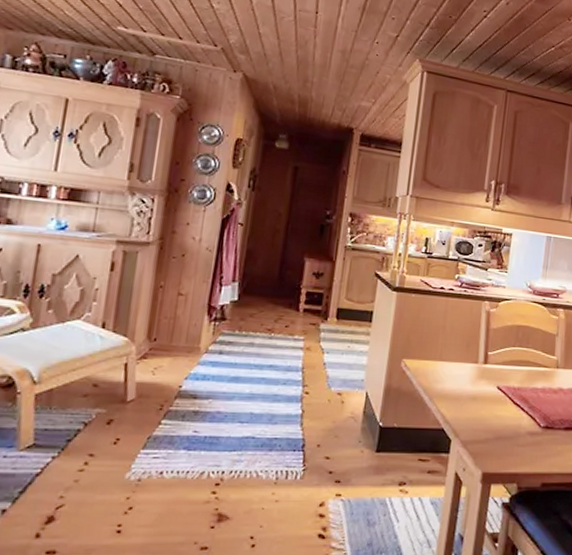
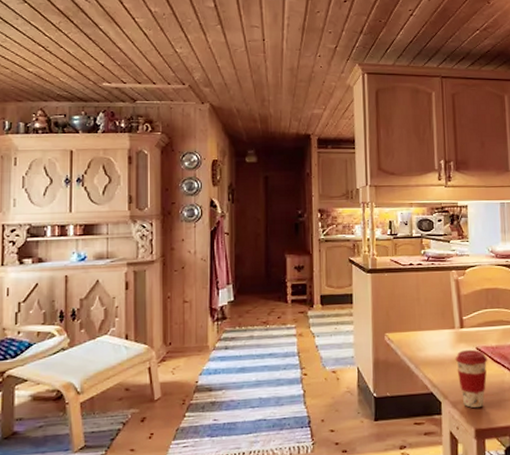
coffee cup: none [473,387,508,451] -> present [455,349,488,408]

